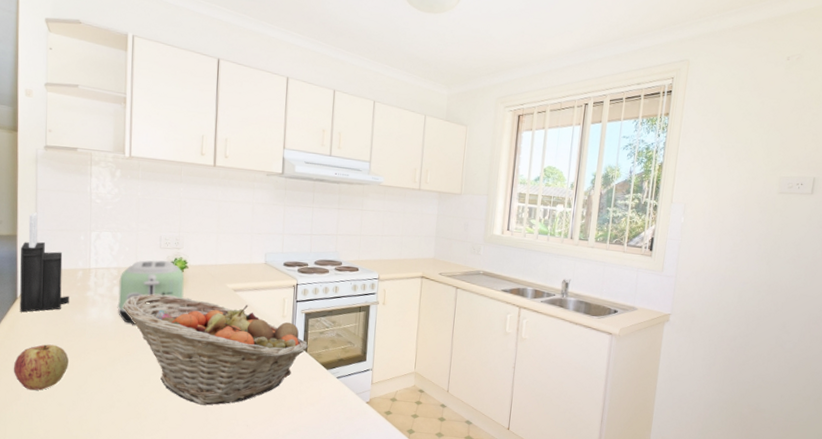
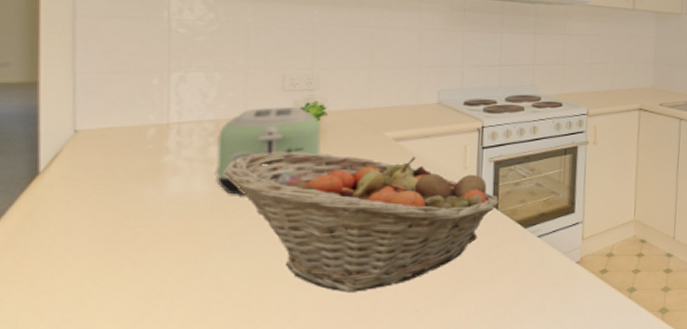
apple: present [13,344,69,391] -> none [31,235,132,305]
knife block: present [20,212,69,312] -> none [43,48,133,193]

